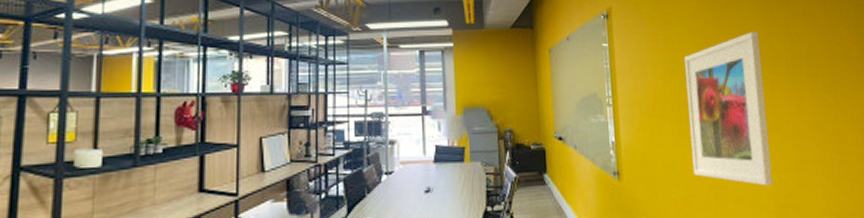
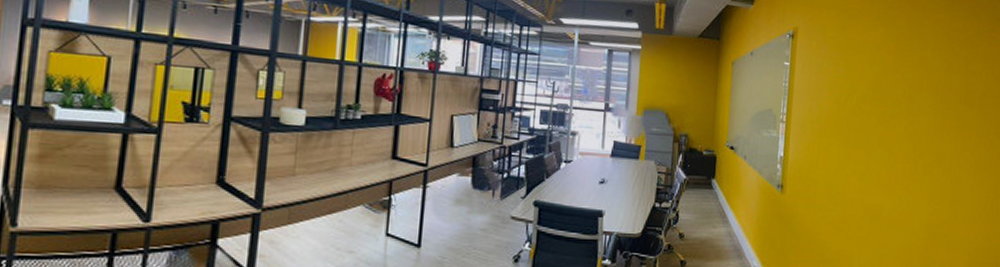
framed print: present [684,32,773,186] -> none [853,66,938,214]

